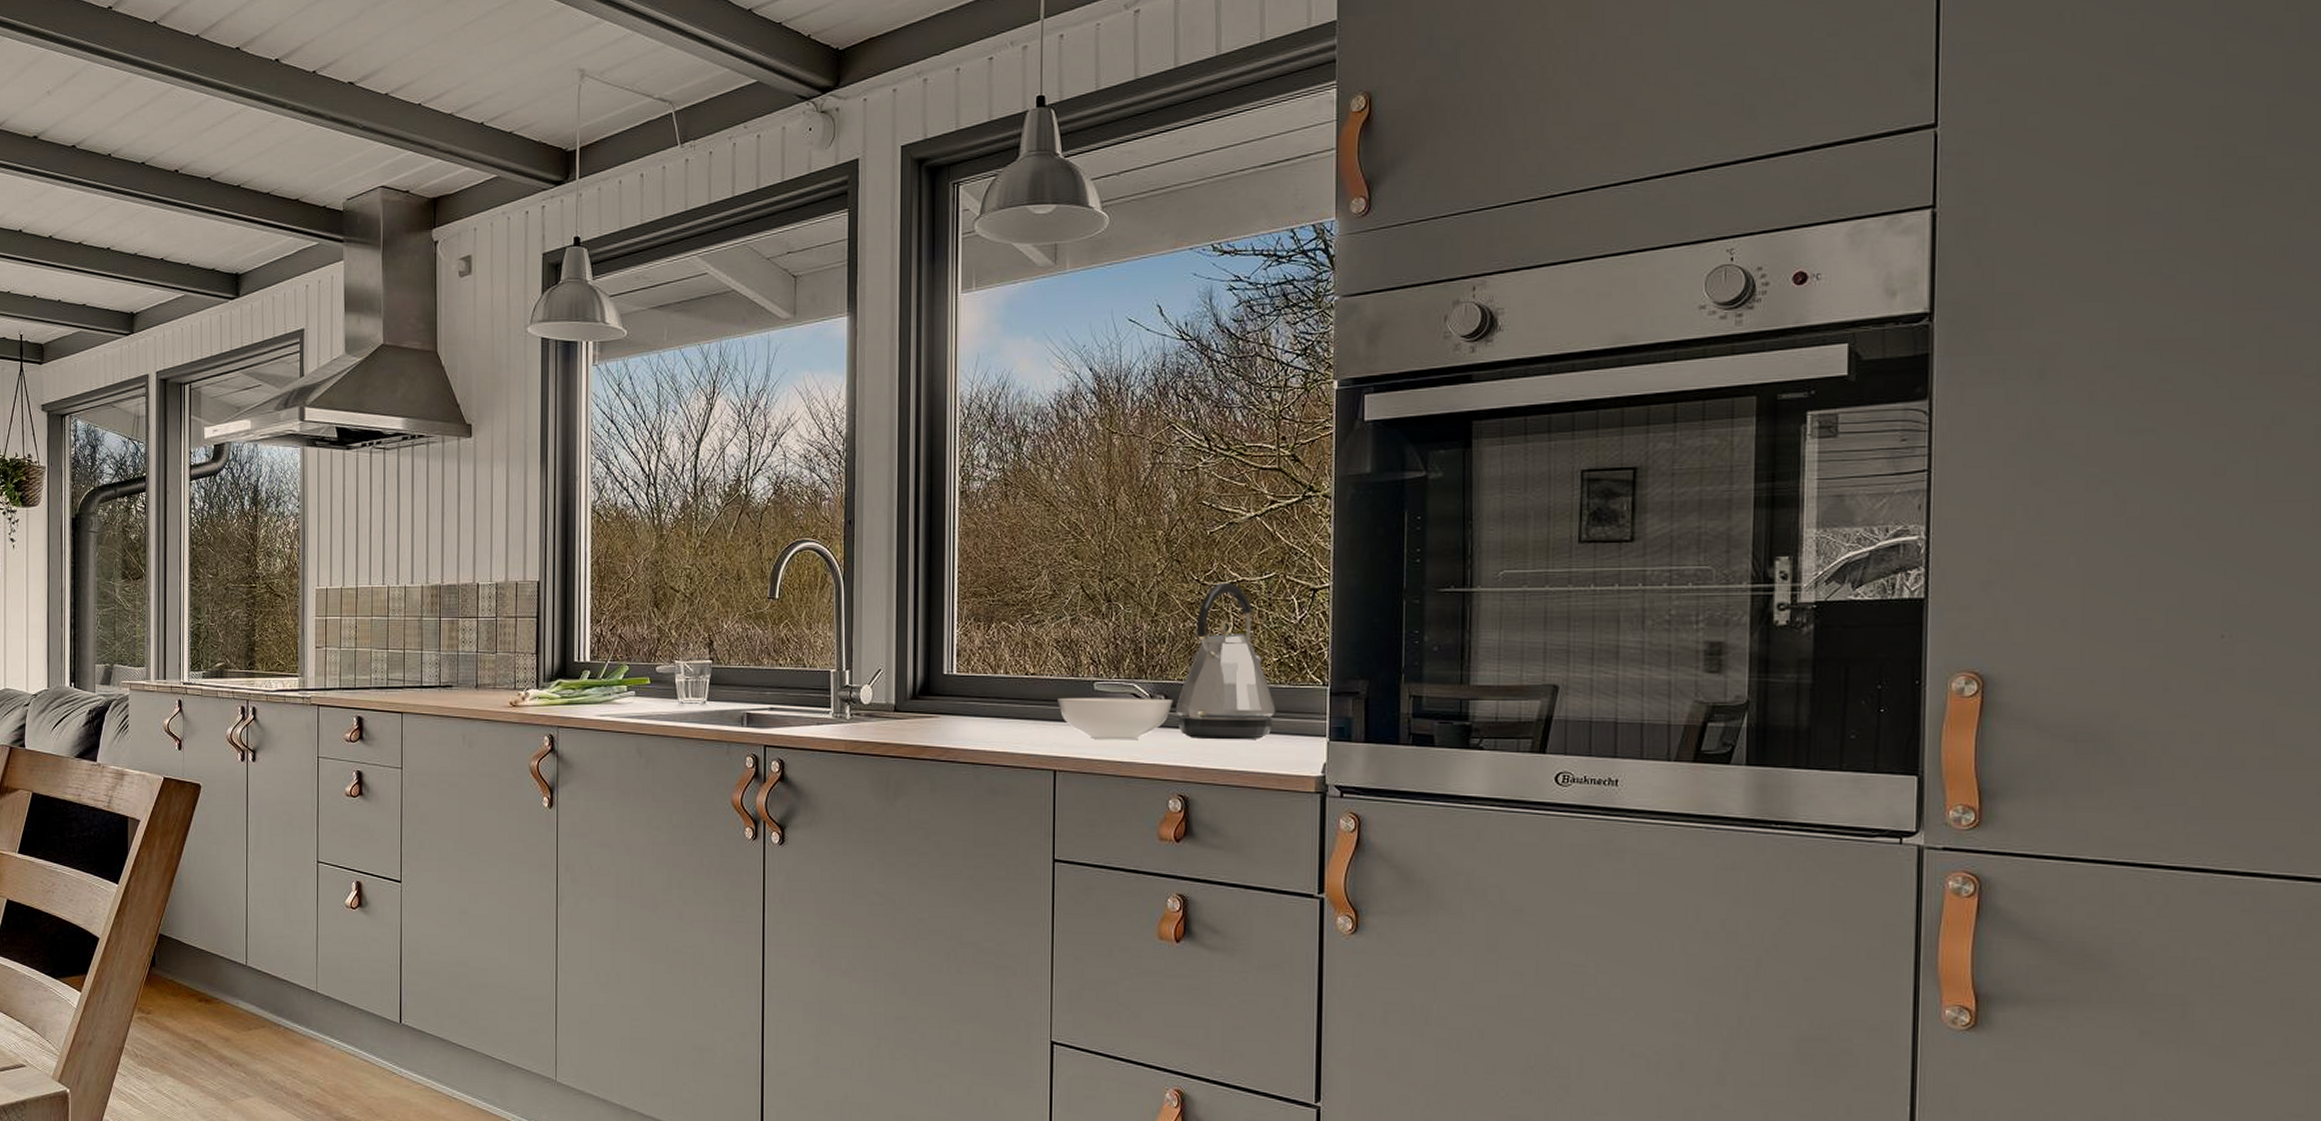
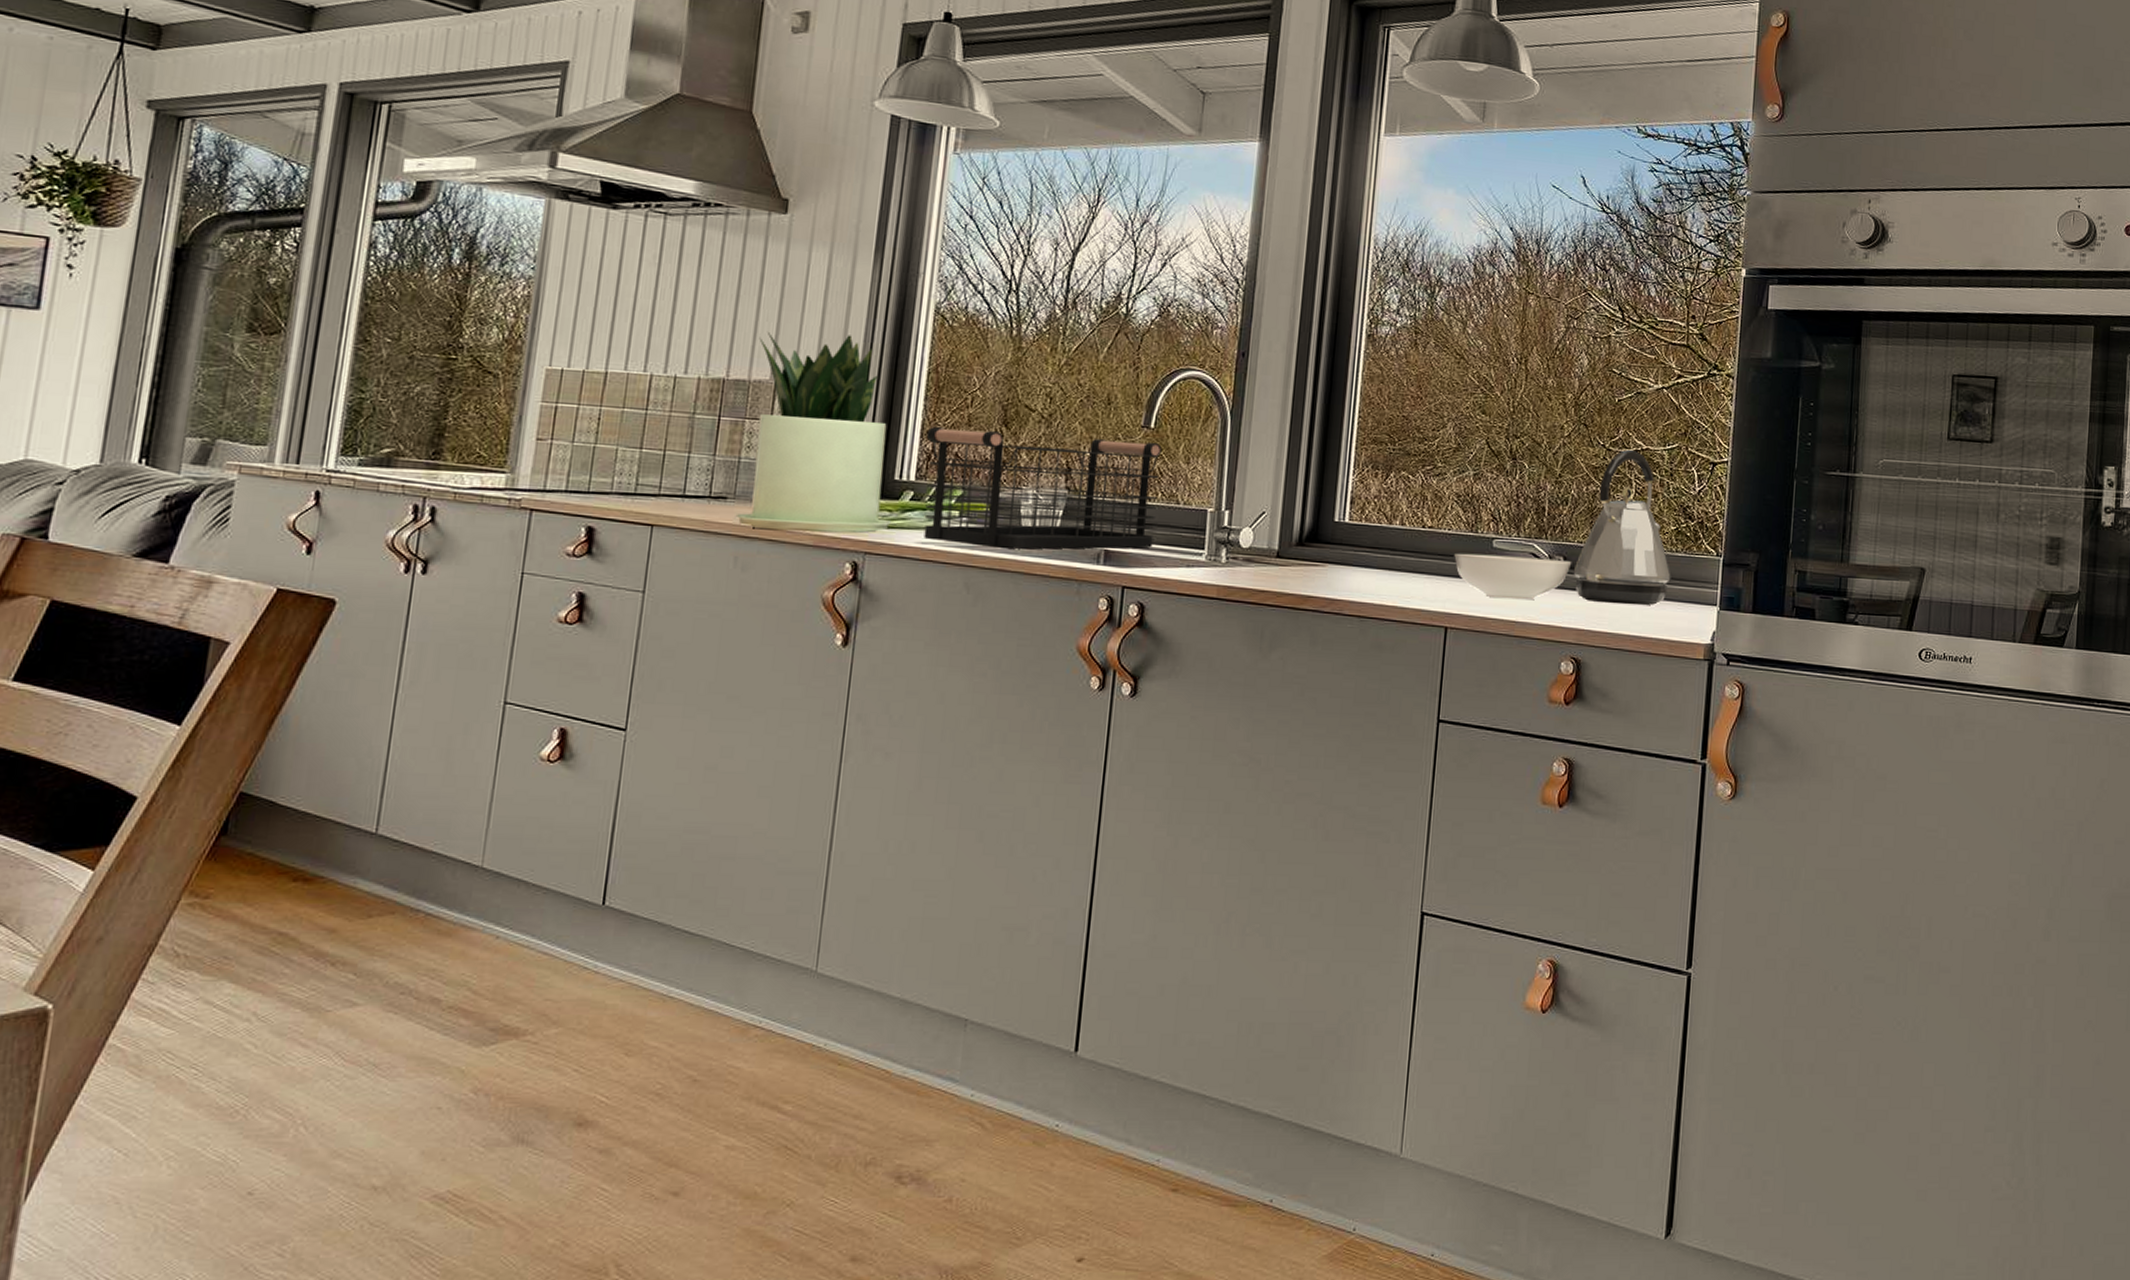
planter: none [460,538,576,712] -> present [735,333,892,534]
dish rack: none [595,611,787,716] -> present [924,427,1162,549]

